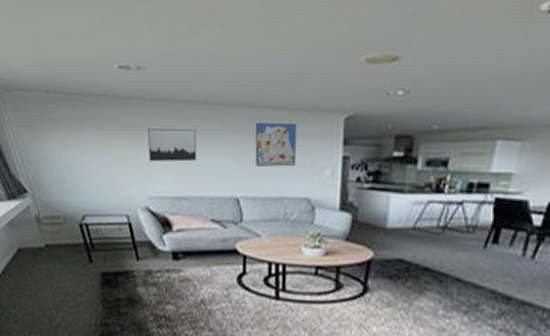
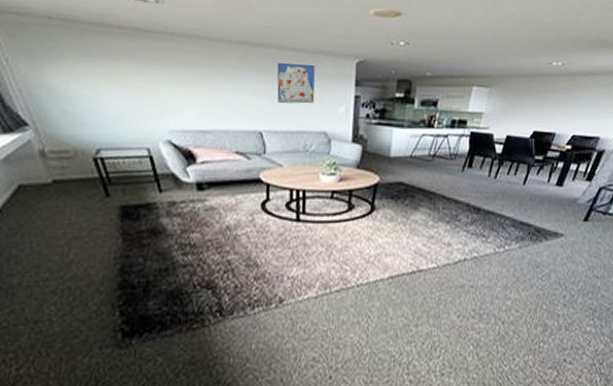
wall art: present [147,129,197,162] -> none [168,63,221,97]

